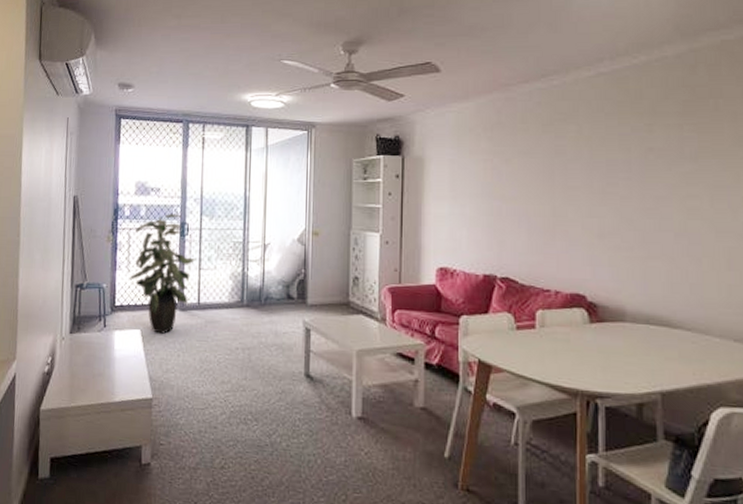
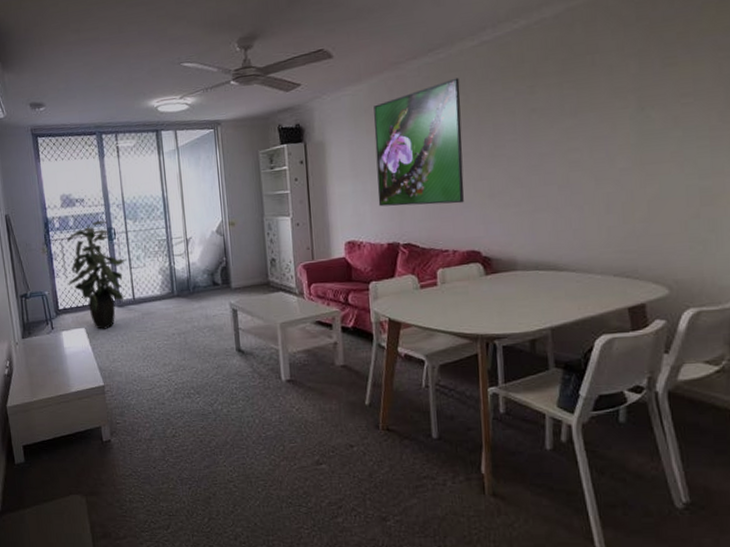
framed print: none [477,107,573,240] -> present [374,77,464,207]

